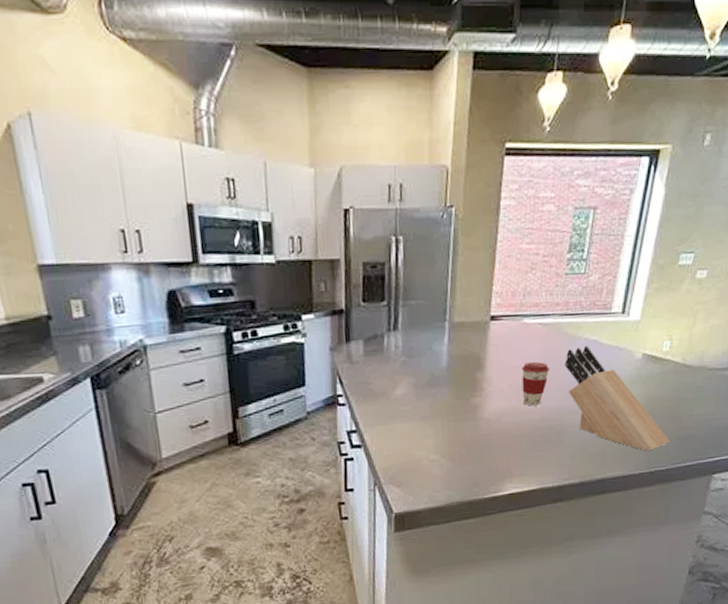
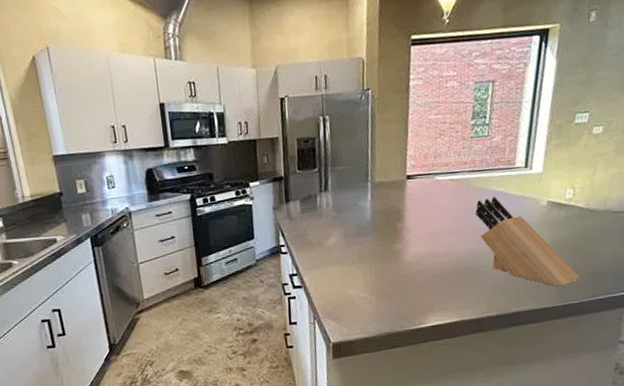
coffee cup: present [522,362,551,406] -> none [437,212,463,250]

